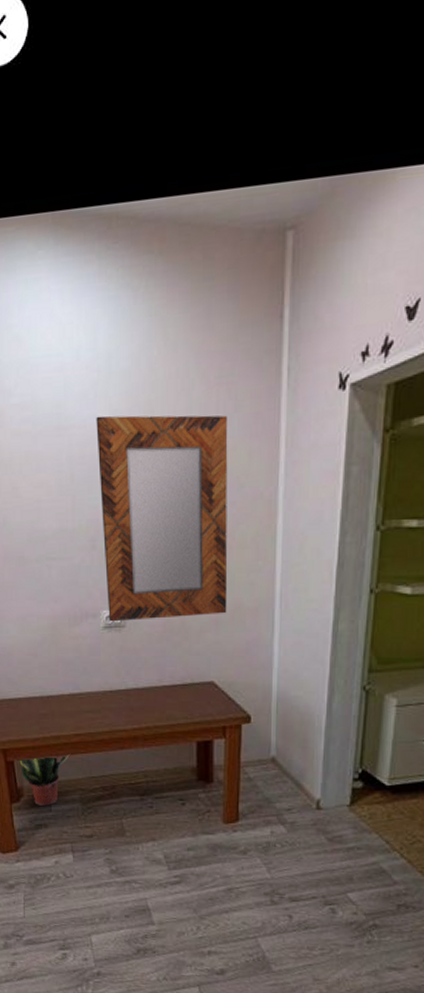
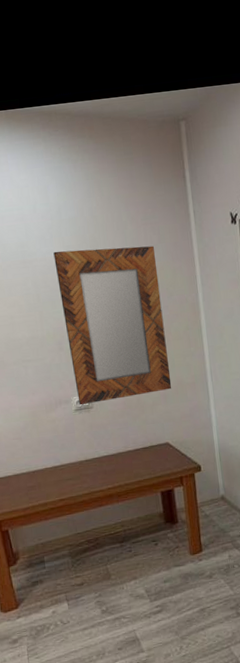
potted plant: present [15,754,70,806] -> none [10,517,57,565]

